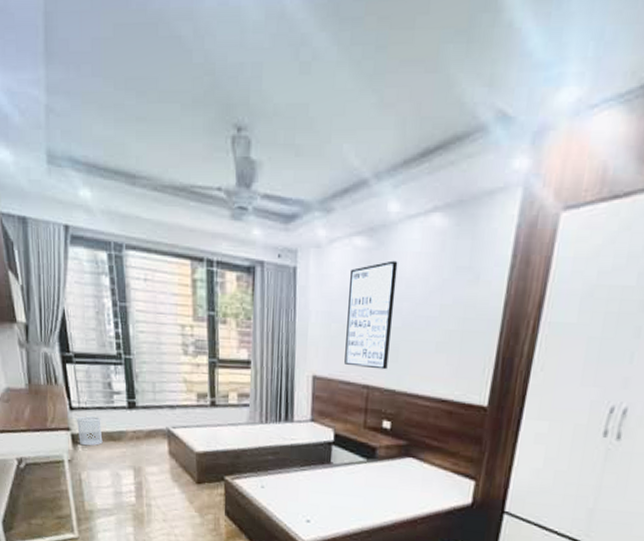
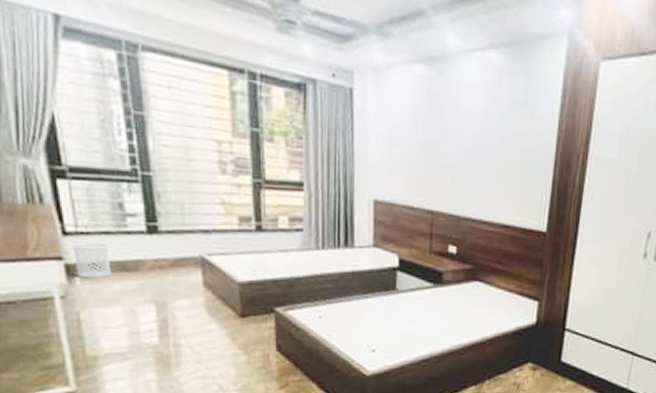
wall art: present [344,260,398,370] -> none [407,90,458,196]

